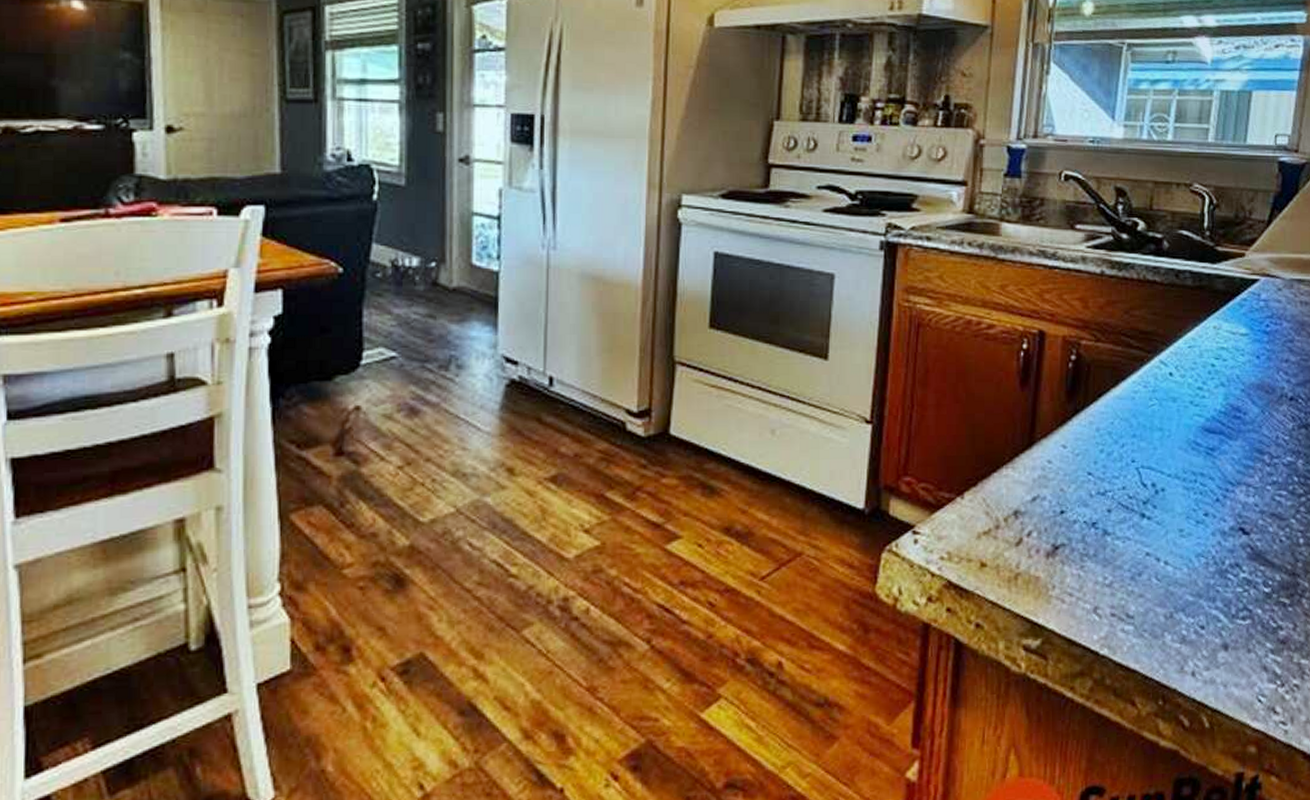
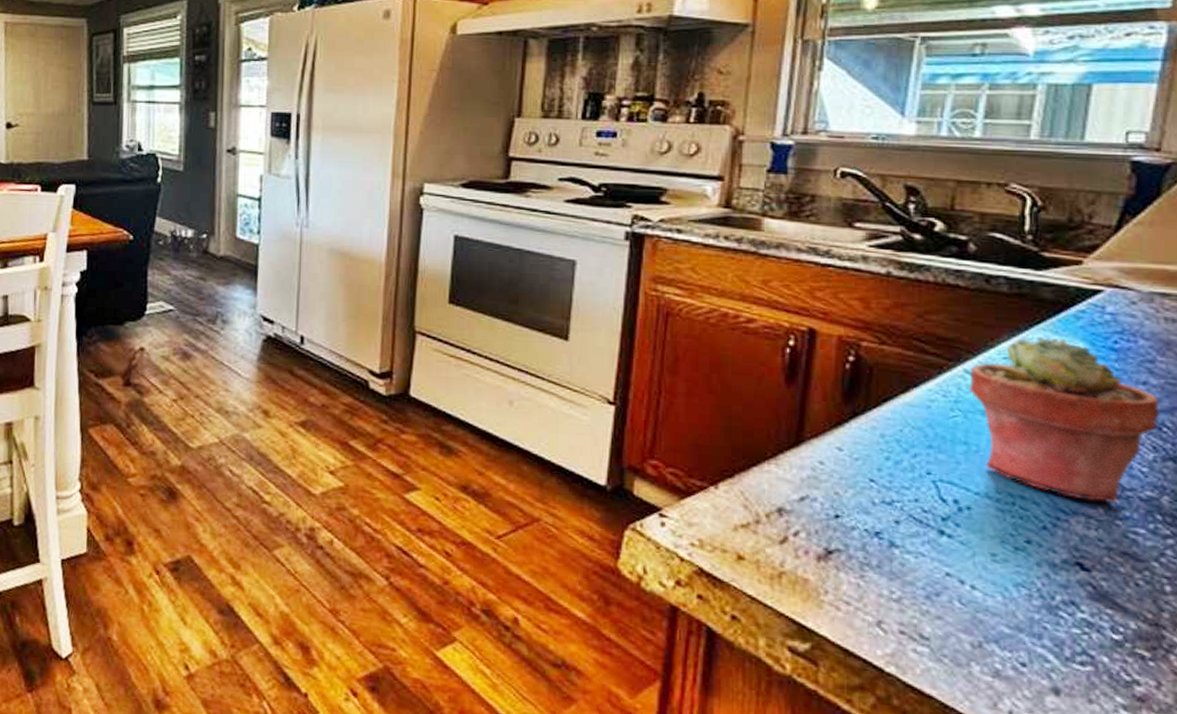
potted succulent: none [1164,326,1297,471] -> present [969,338,1160,504]

